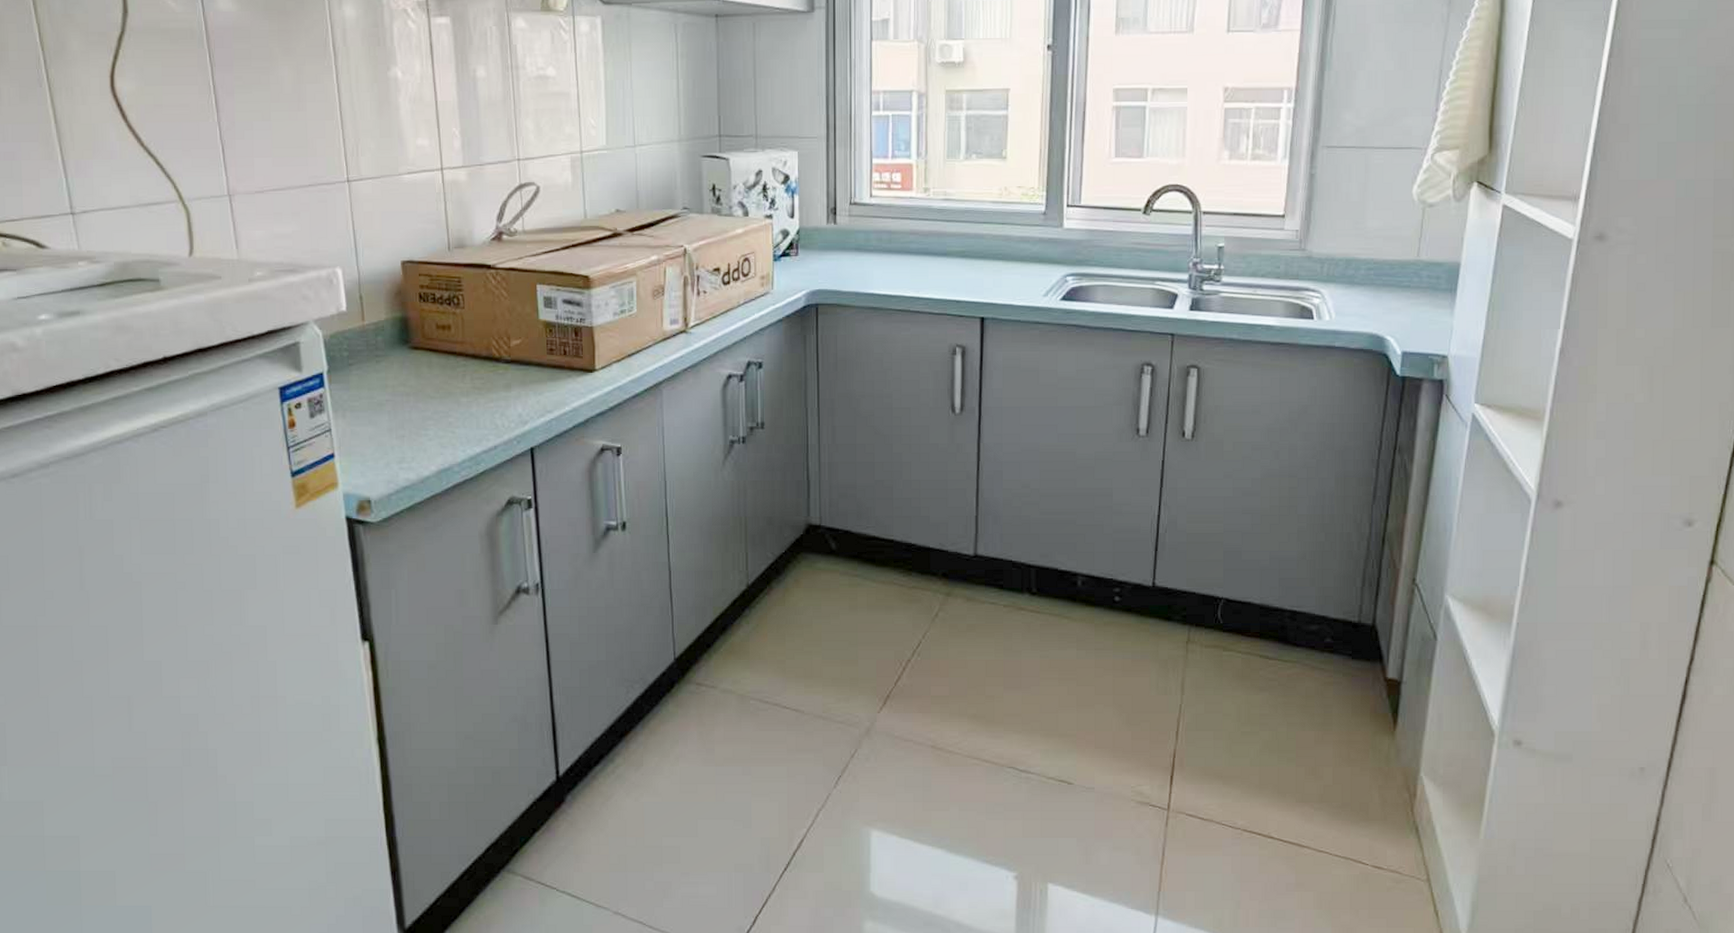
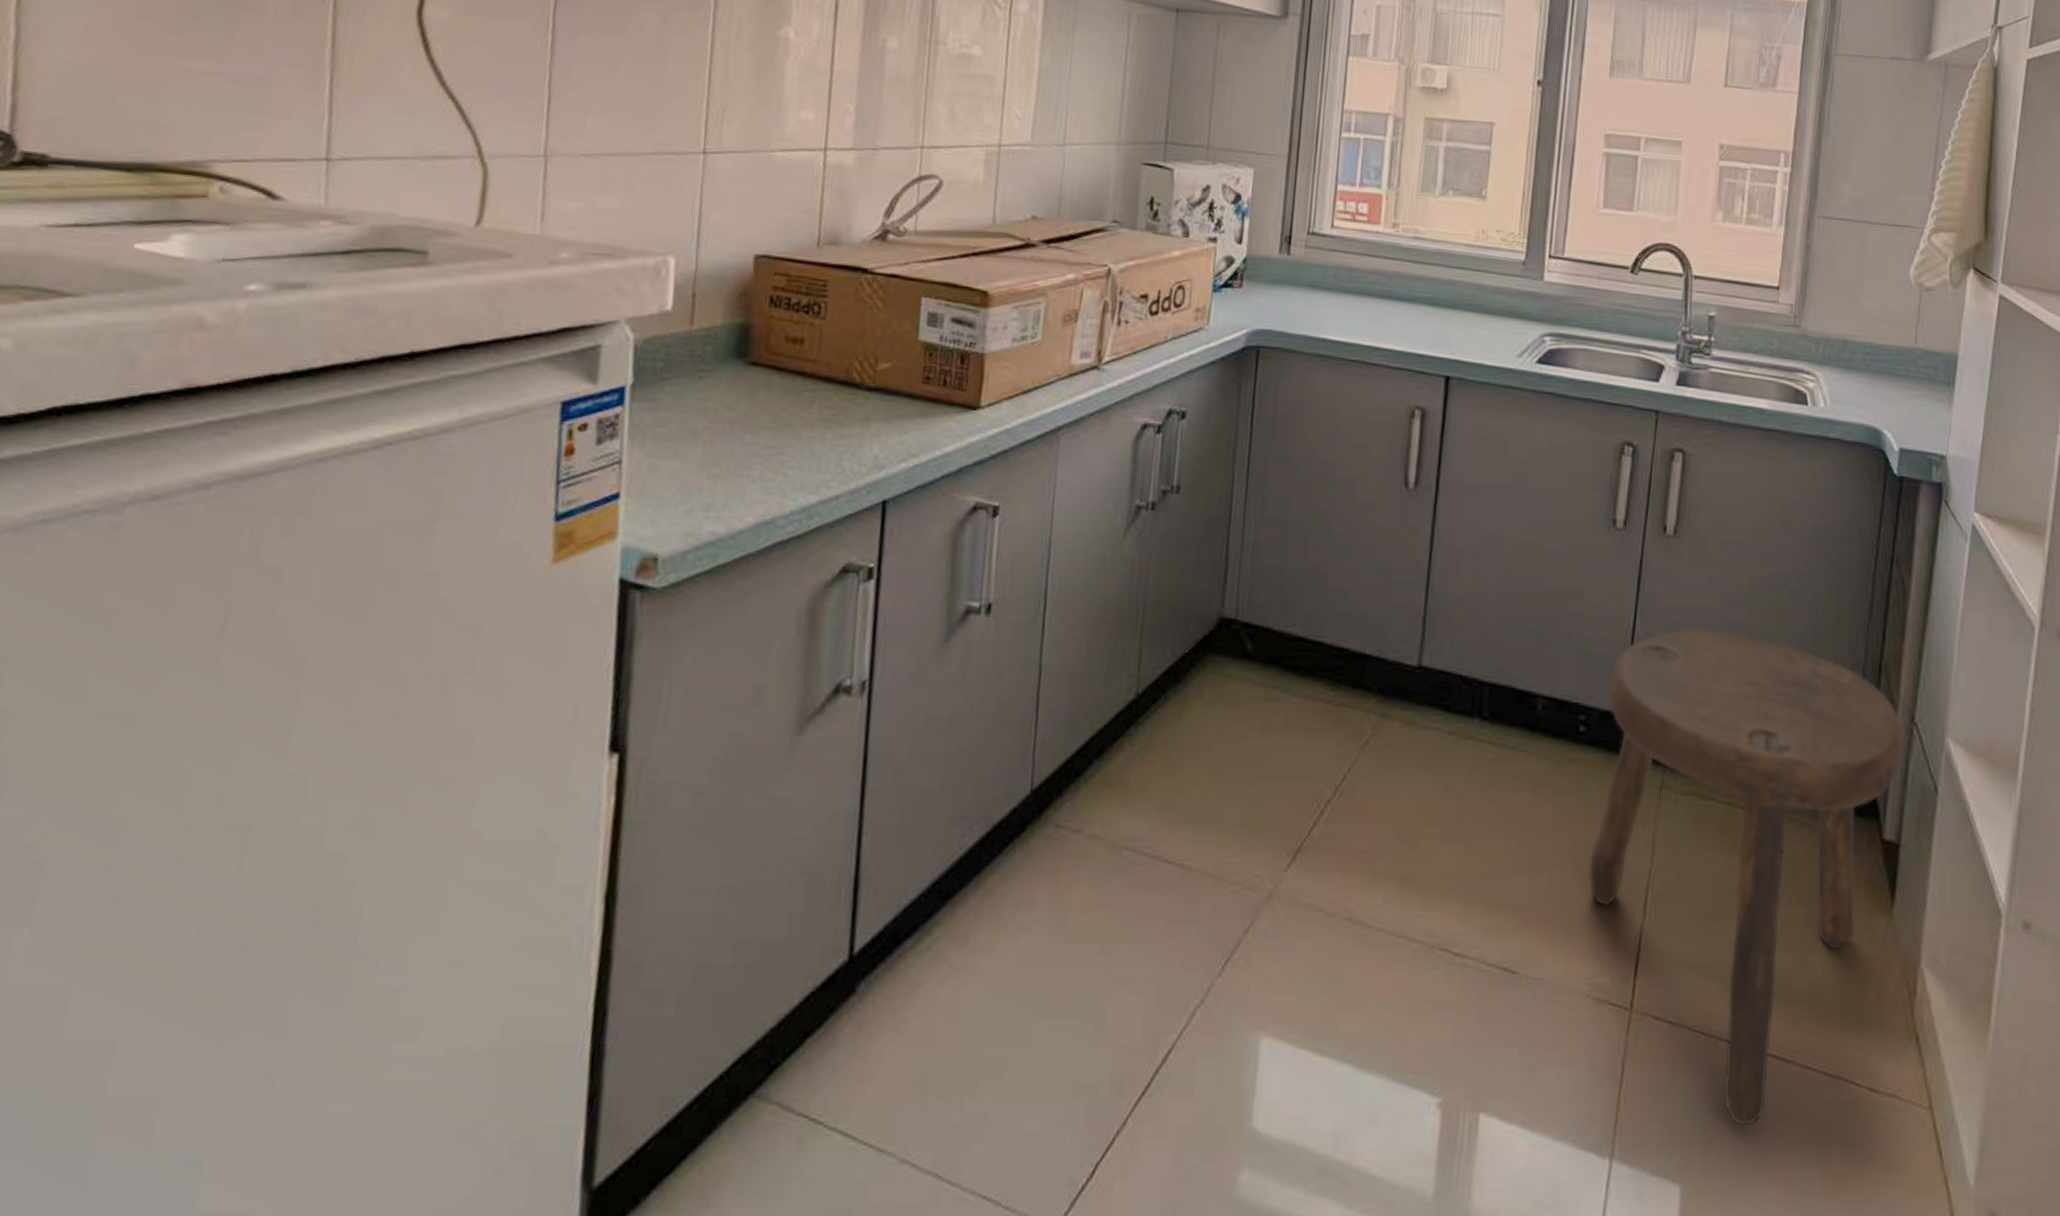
stool: none [1128,516,1407,893] -> present [1588,629,1905,1126]

